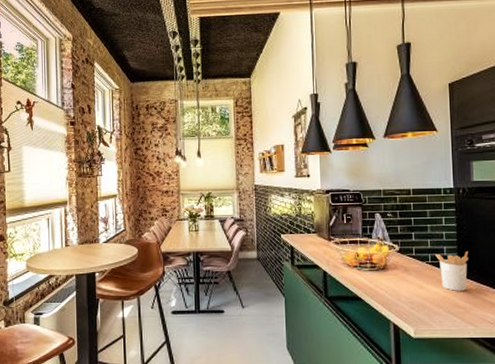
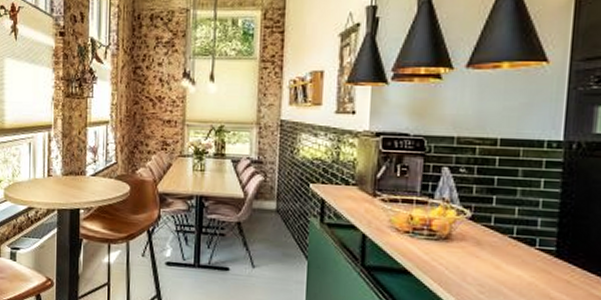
utensil holder: present [435,250,469,291] -> none [524,226,575,279]

